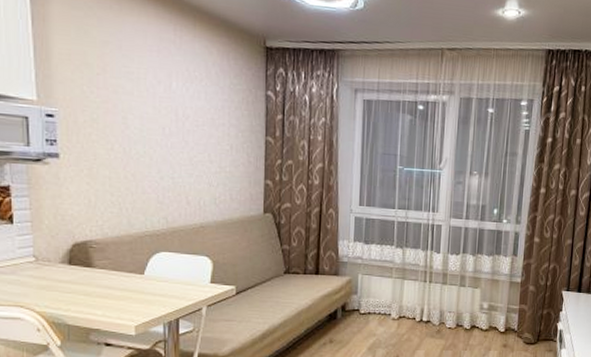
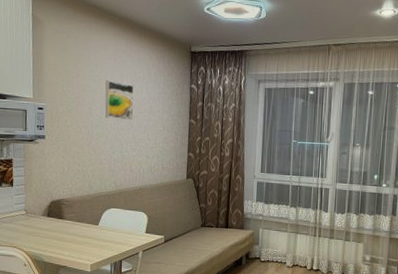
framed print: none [146,80,189,136] -> present [105,80,134,121]

